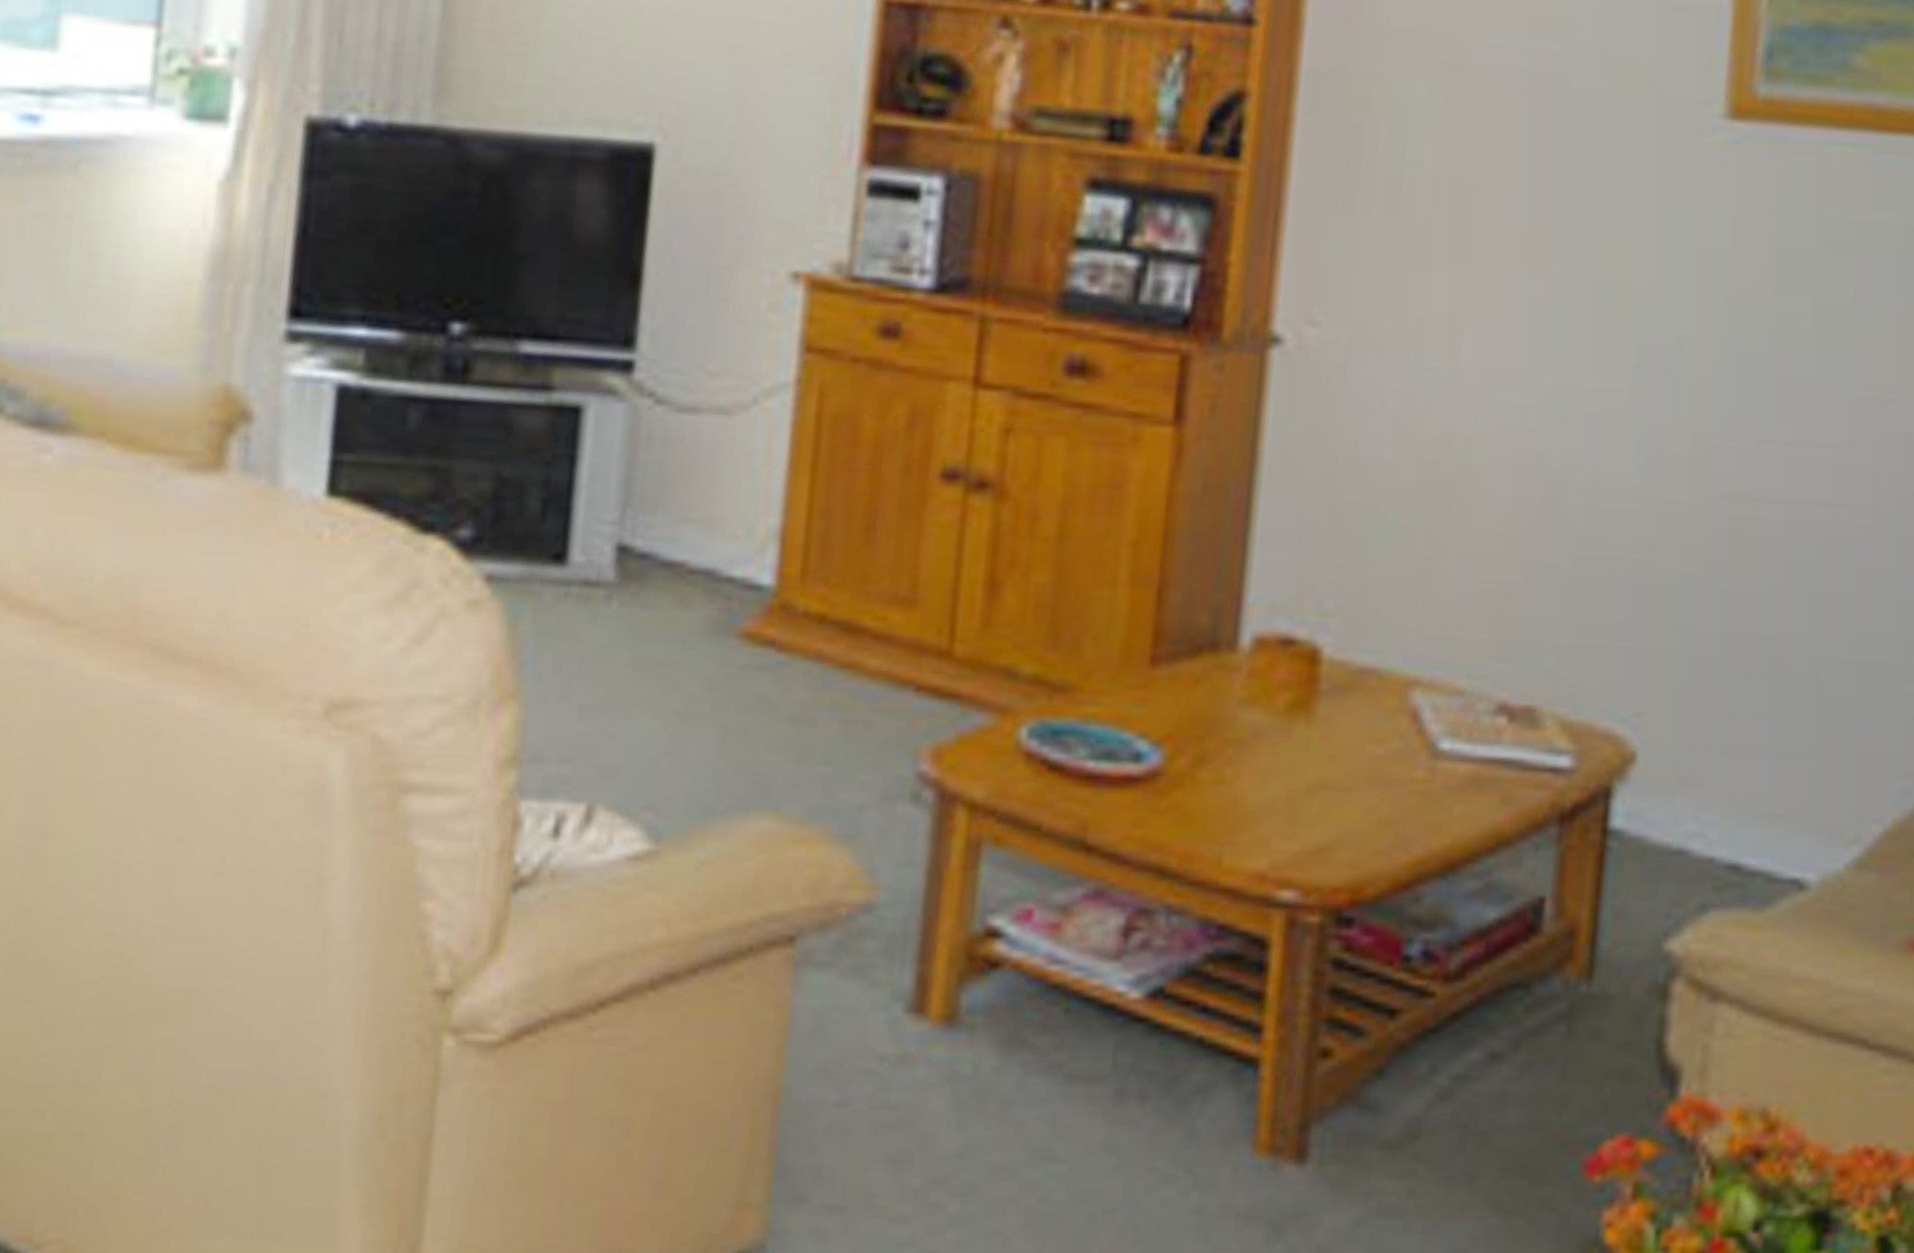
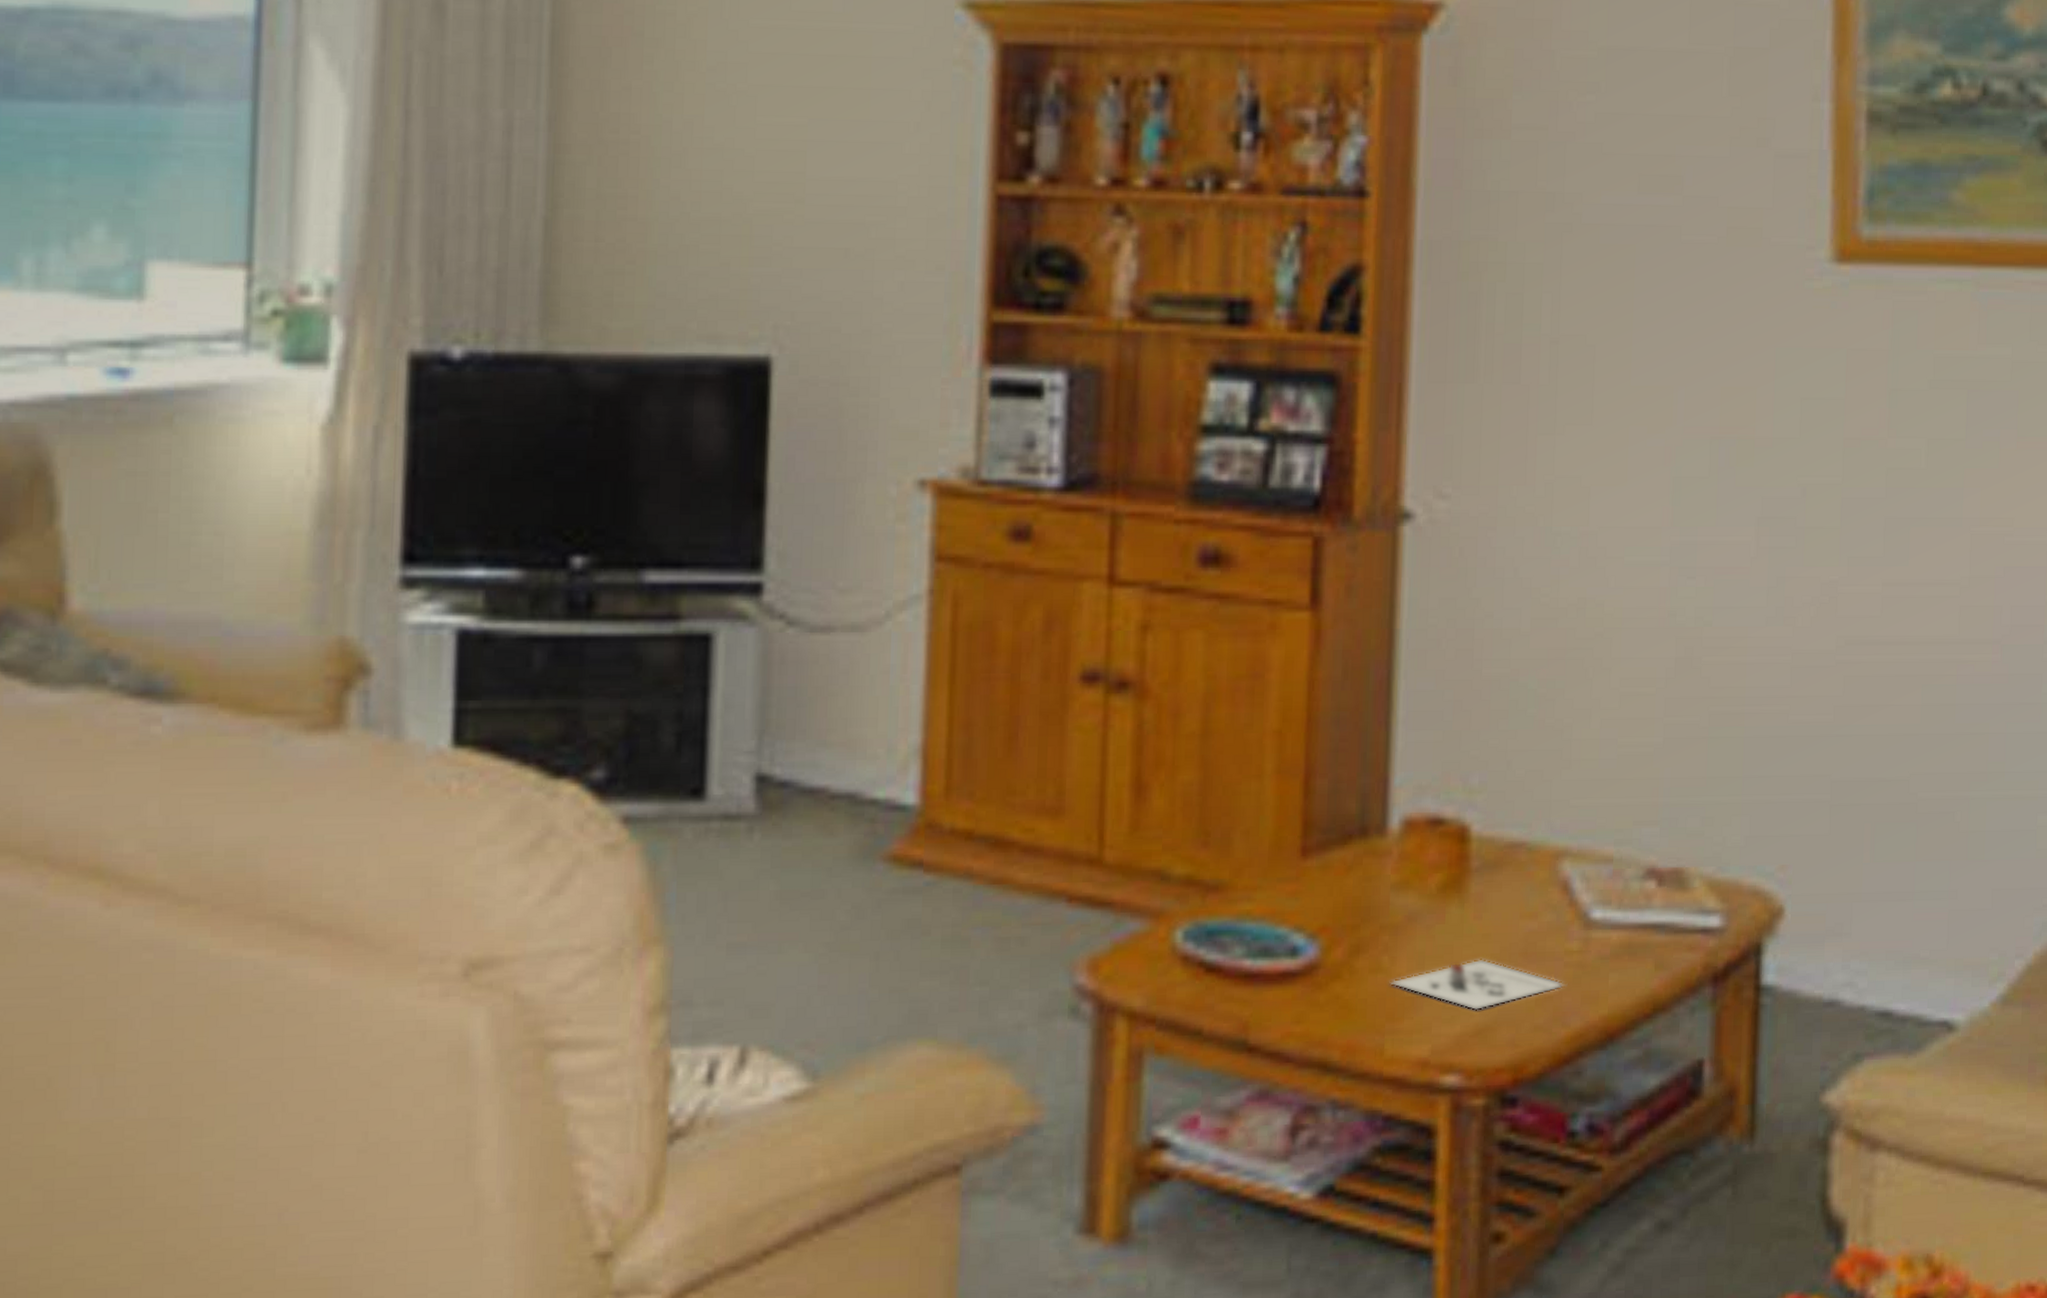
architectural model: none [1232,779,1411,830] -> present [1390,959,1568,1011]

